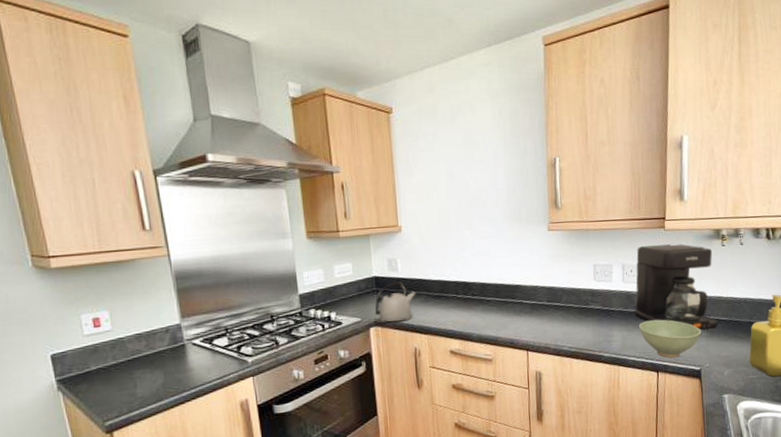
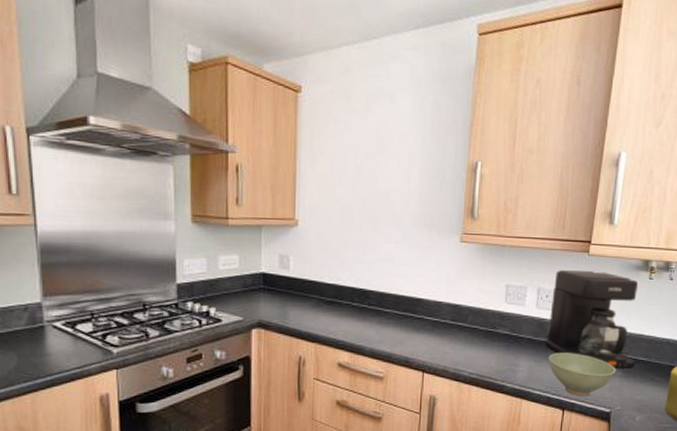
kettle: present [374,281,416,322] -> none [258,281,307,326]

